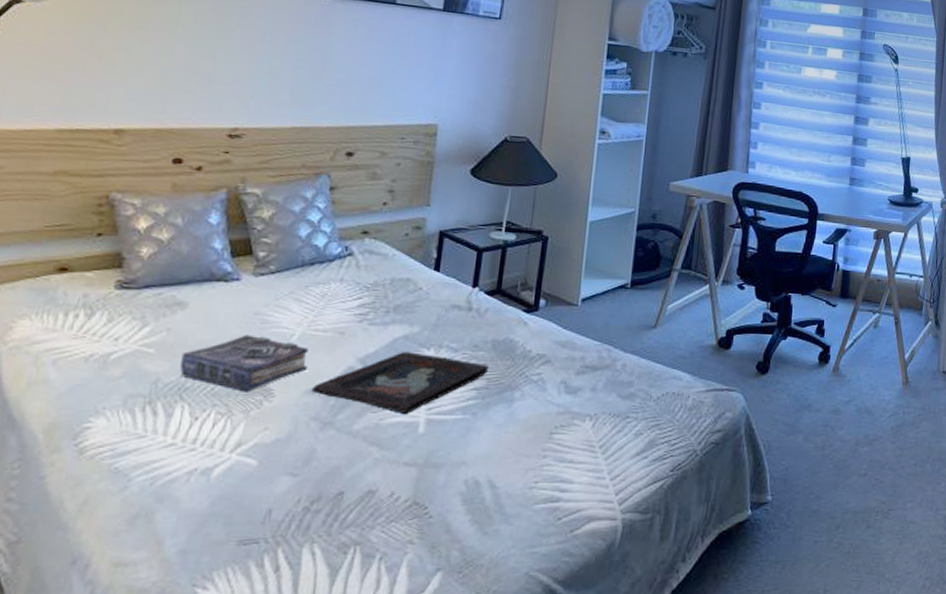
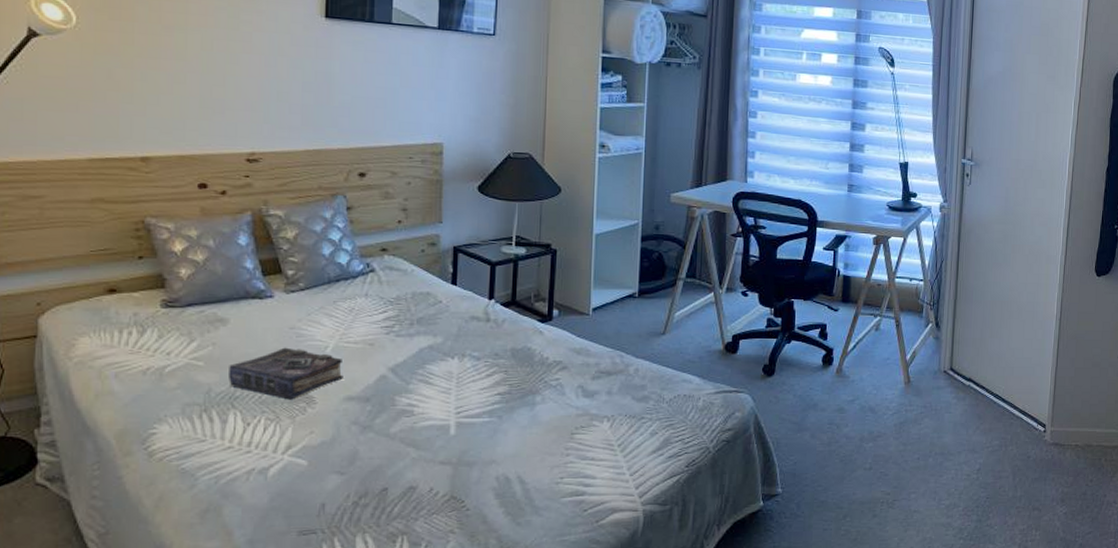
decorative tray: present [311,352,490,415] -> none [349,361,511,419]

